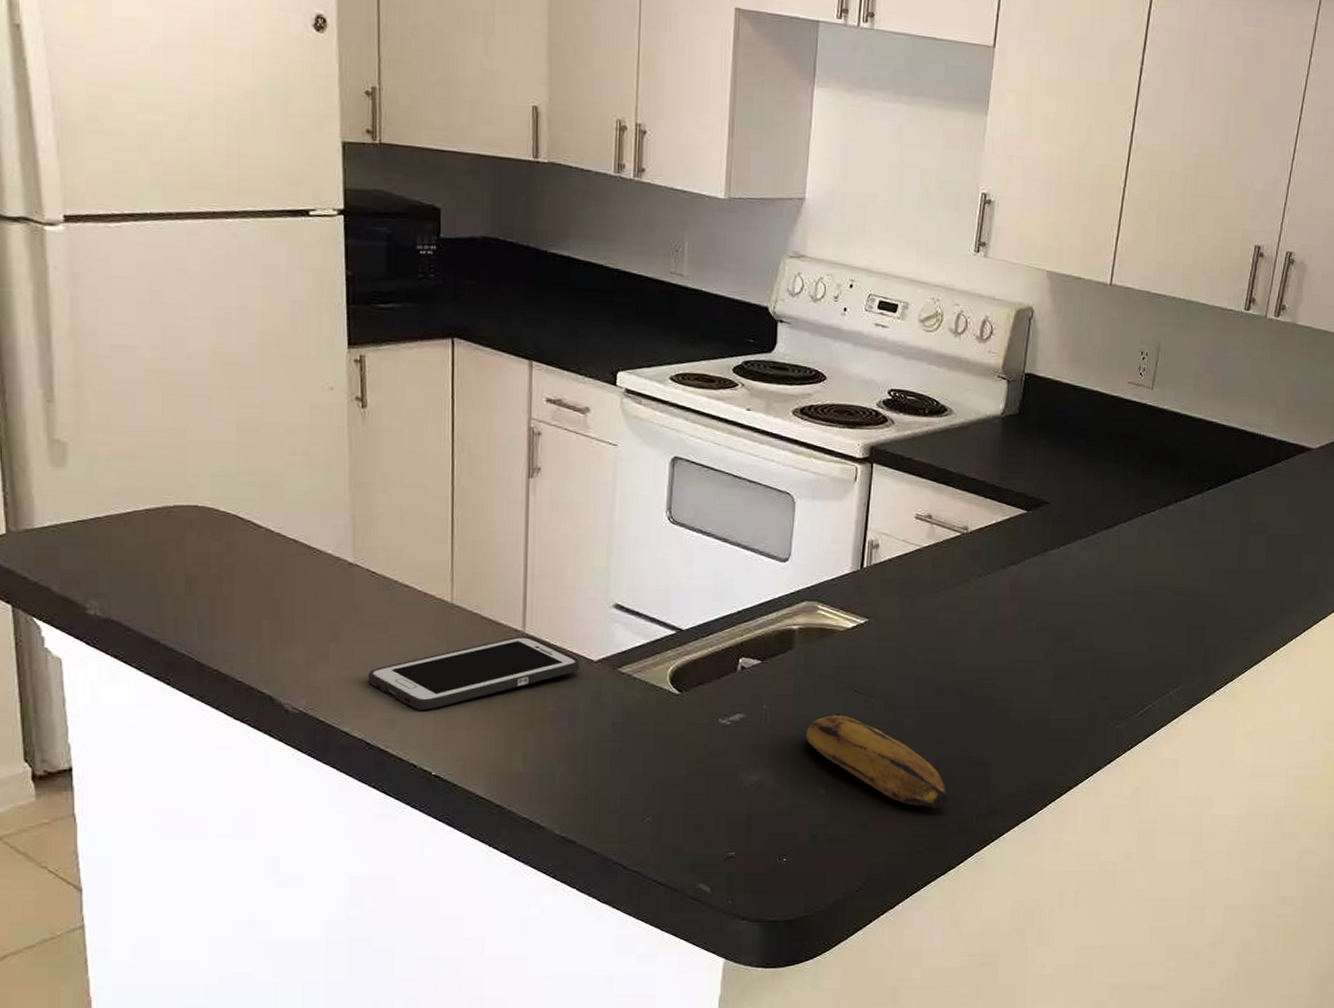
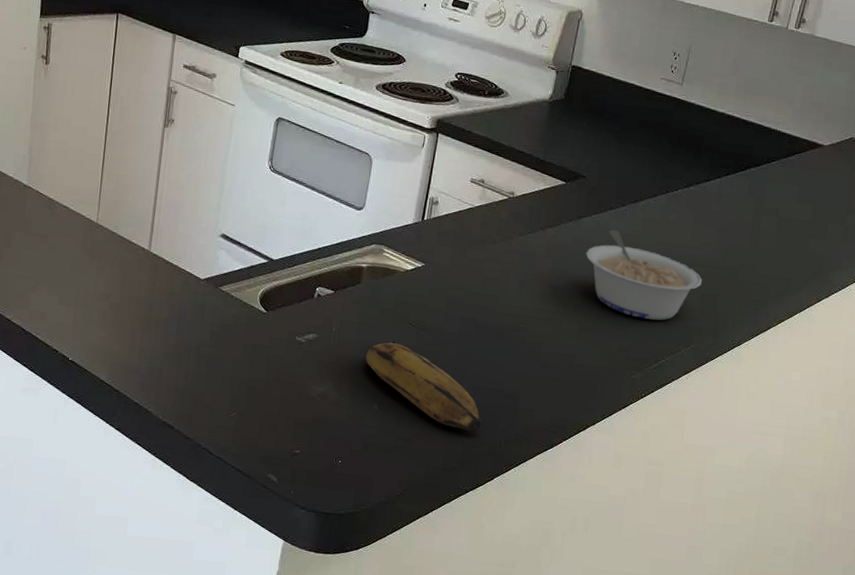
cell phone: present [367,636,581,710] -> none [28,253,191,307]
legume: none [1055,562,1188,661] -> present [586,229,702,321]

